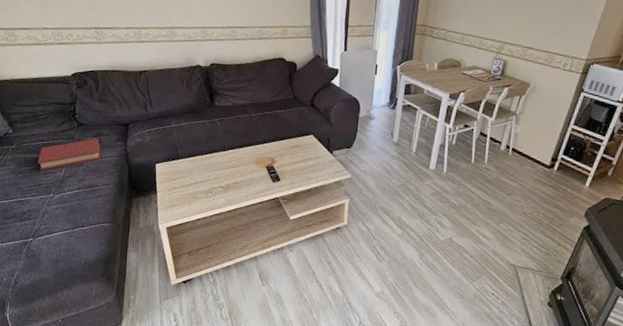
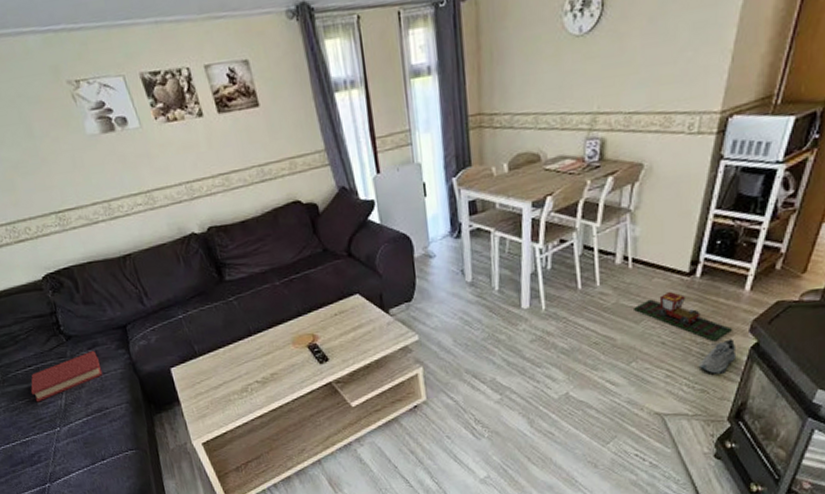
toy train: none [508,176,573,219] -> present [634,291,732,342]
shoe: none [547,219,574,243] -> present [700,338,737,374]

